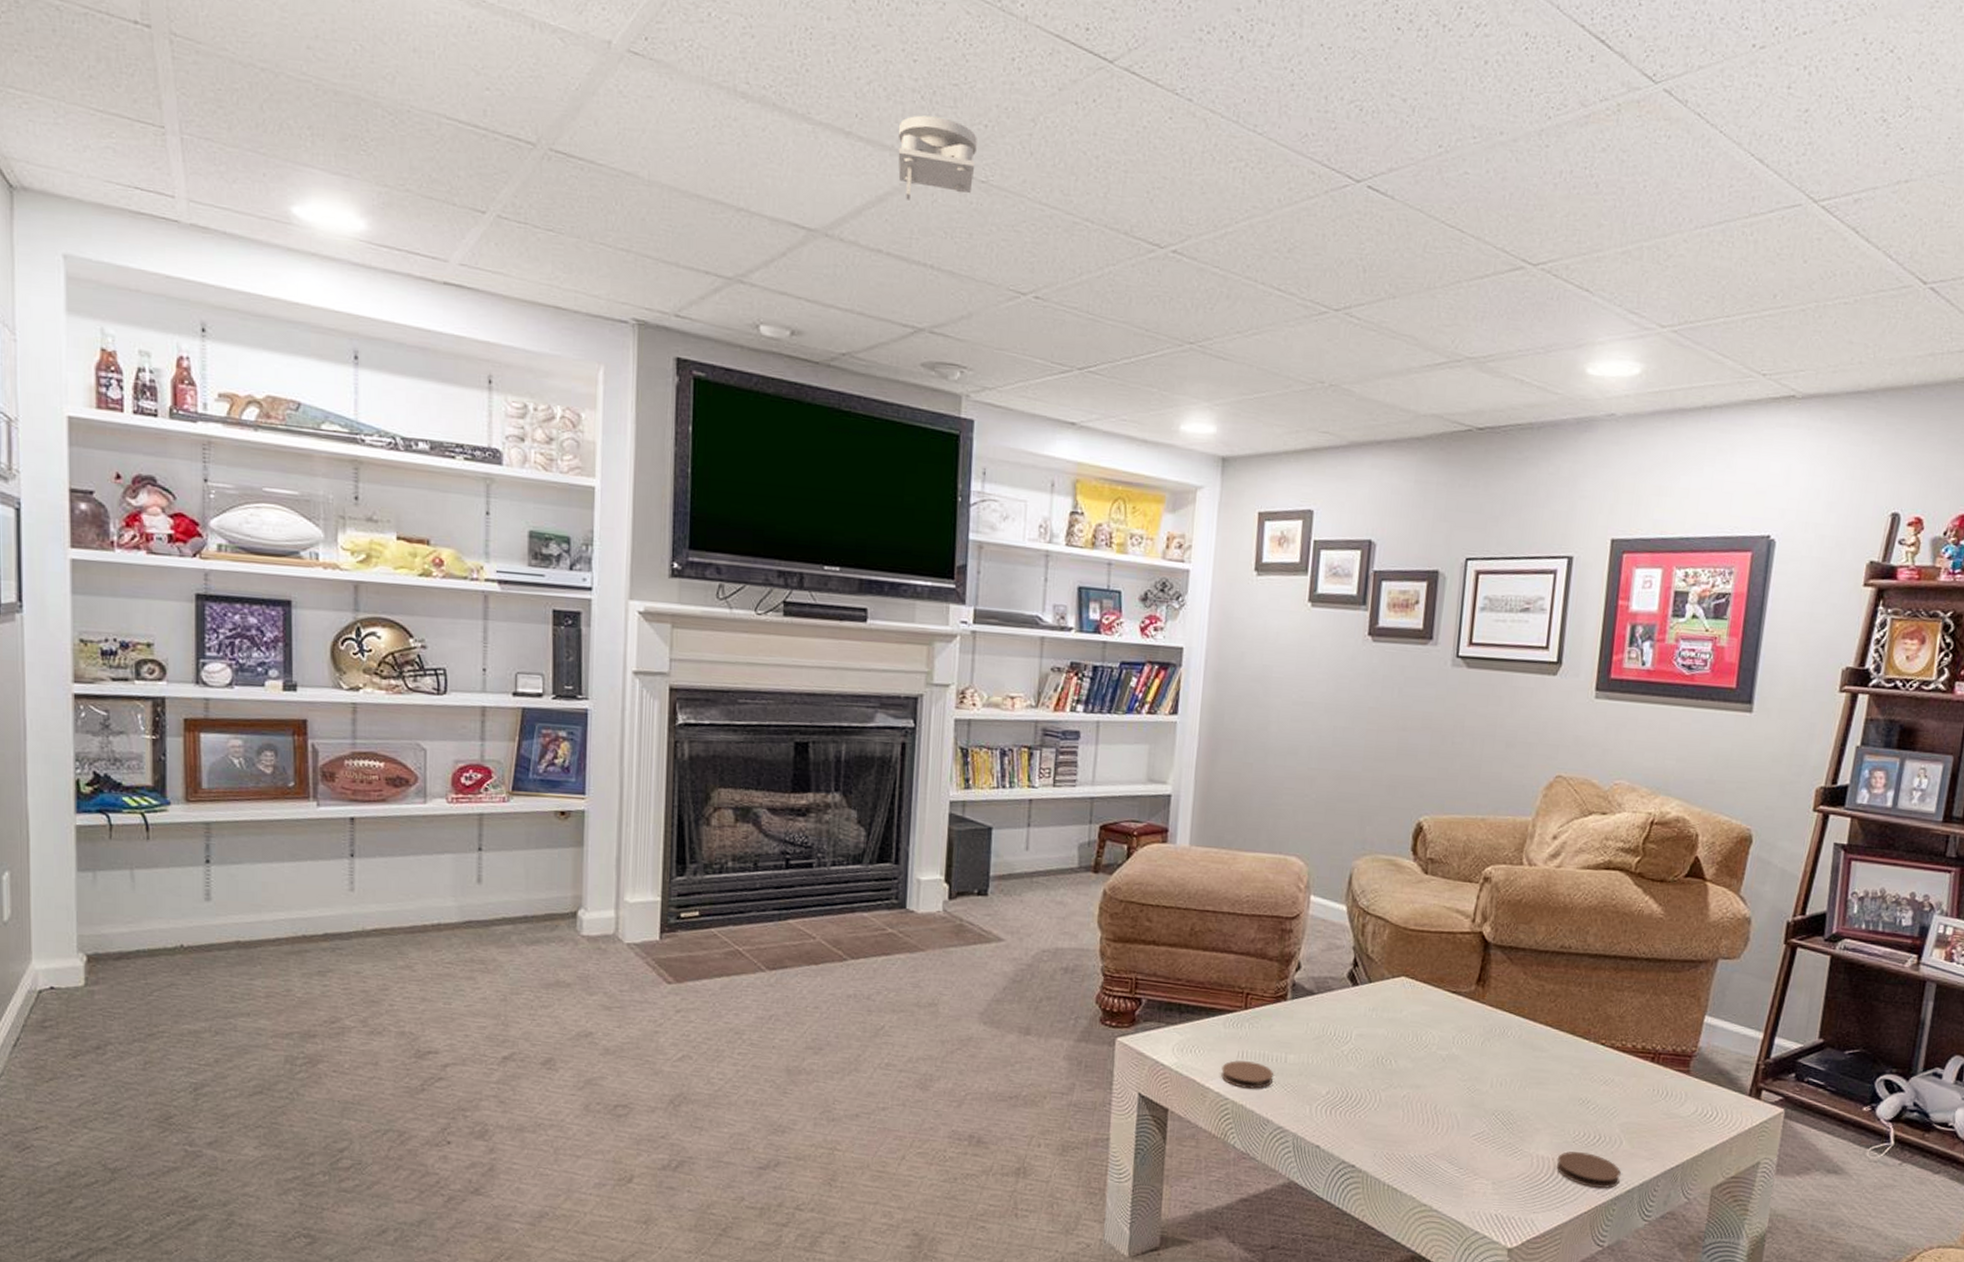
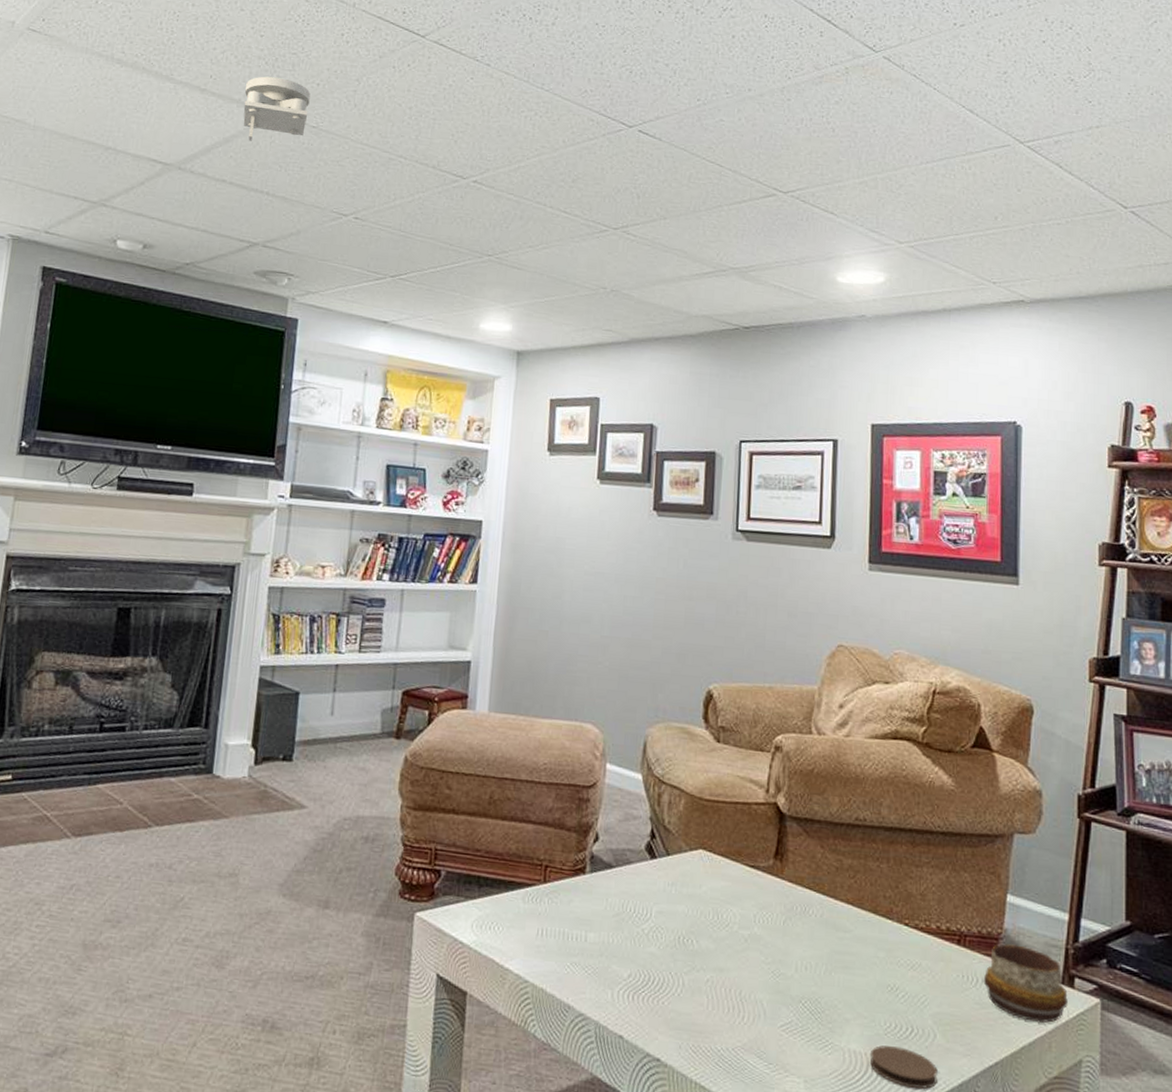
coaster: present [1221,1060,1273,1089] -> none [520,939,574,971]
decorative bowl: none [1672,1061,1754,1130] -> present [983,944,1068,1023]

